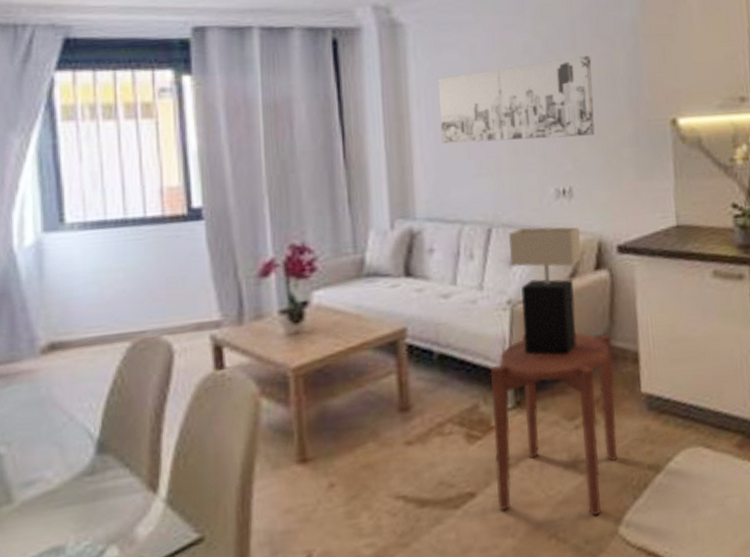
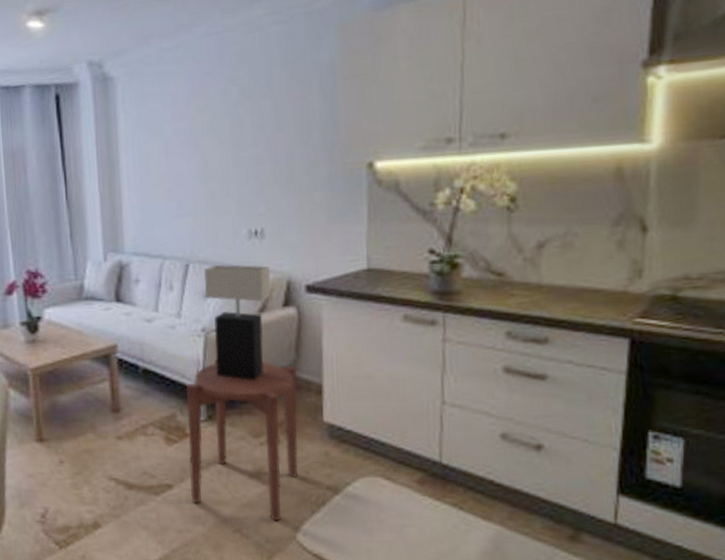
wall art: present [438,55,595,143] -> none [143,99,288,186]

